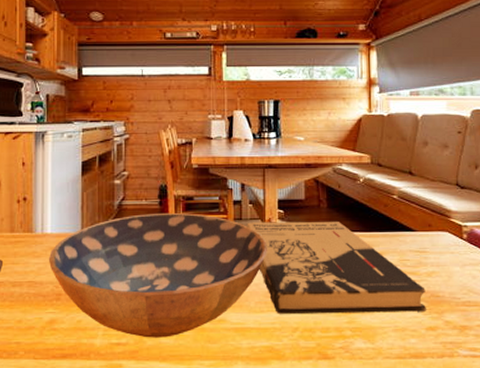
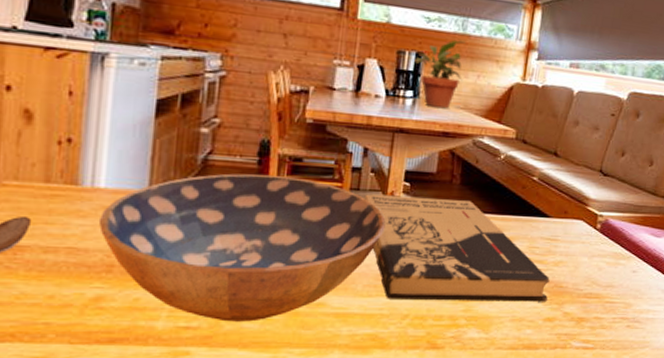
potted plant: none [273,86,316,144] -> present [415,39,466,109]

